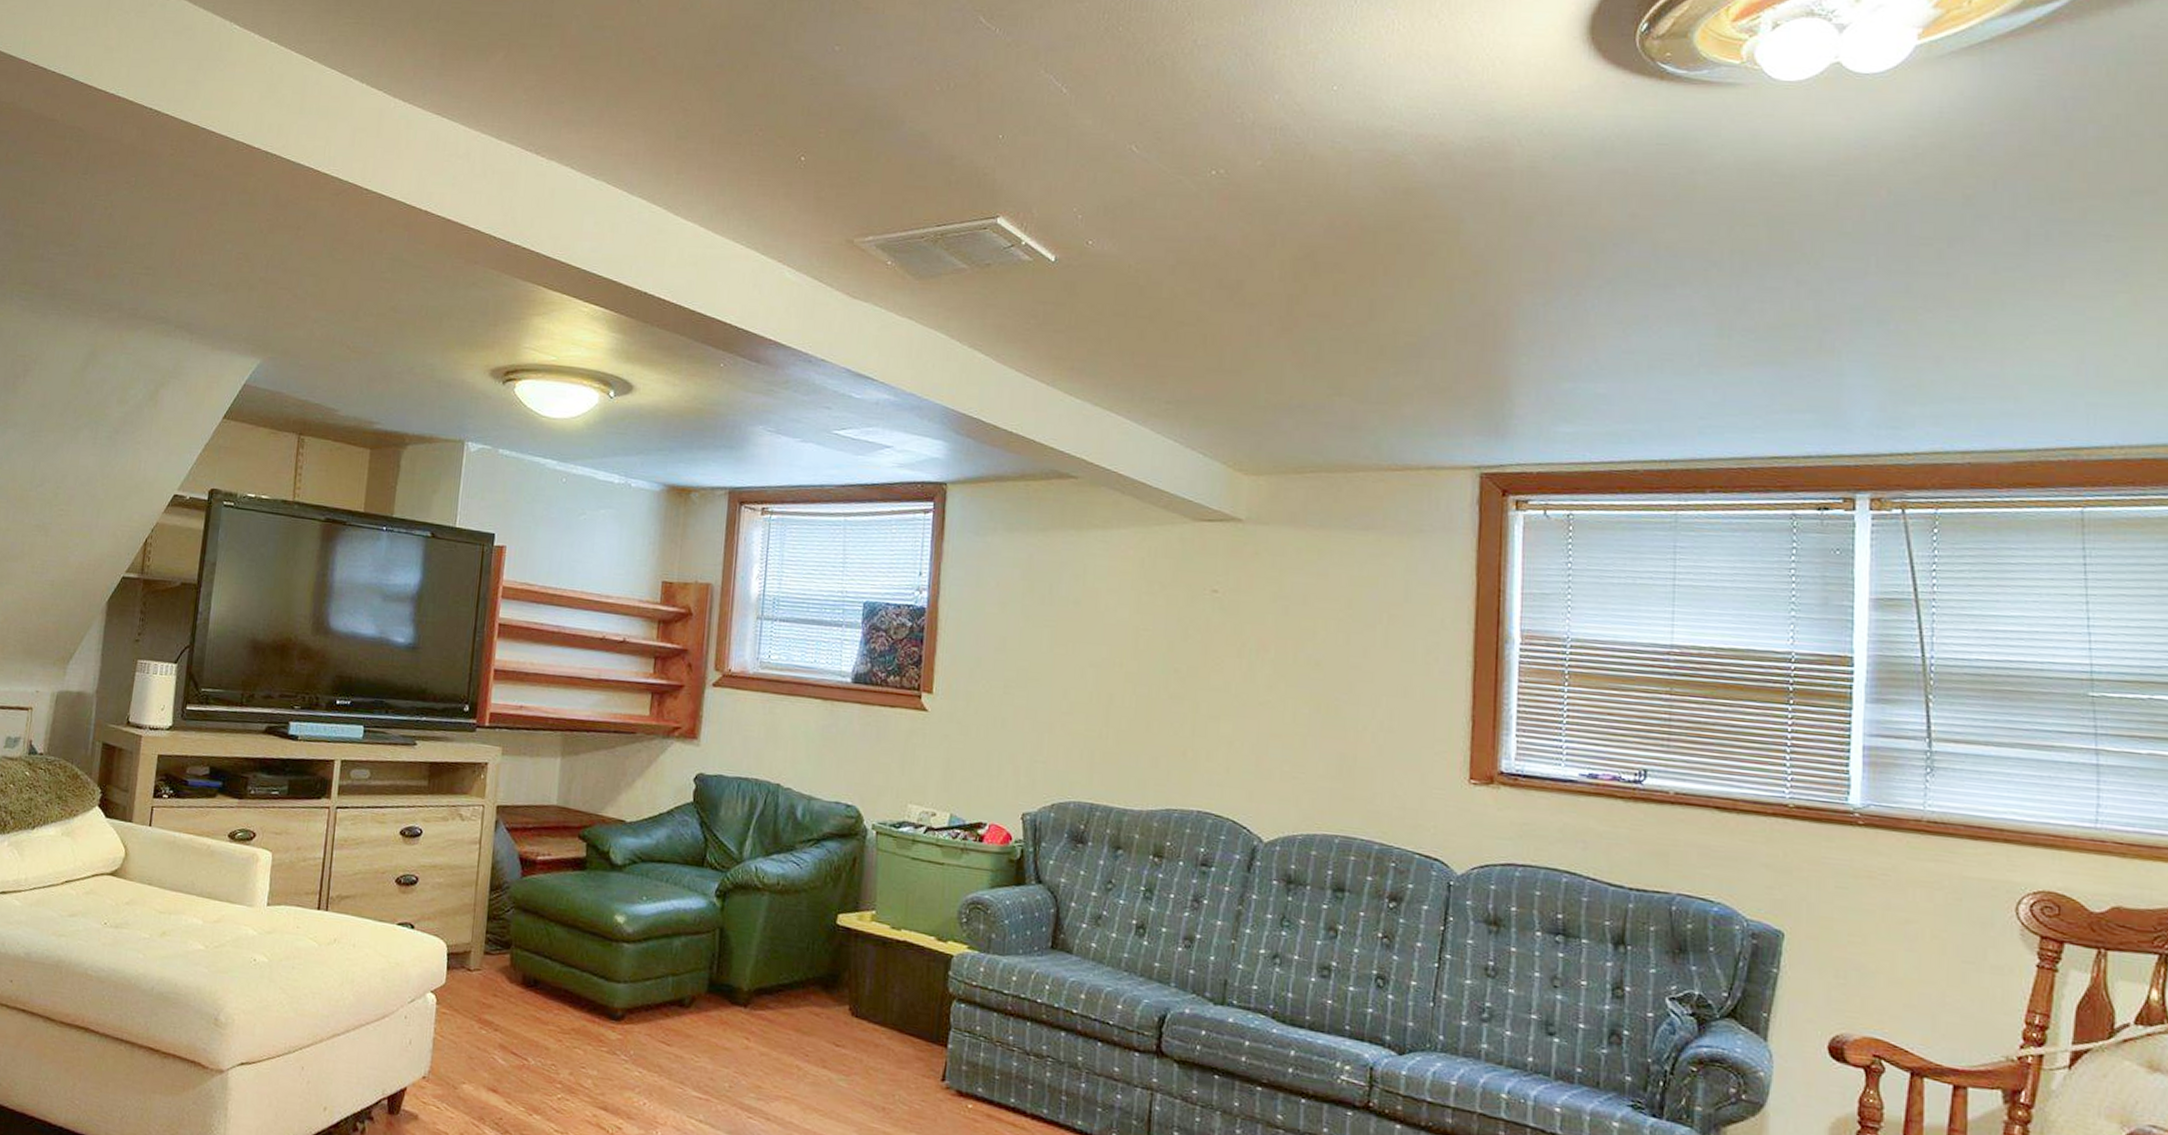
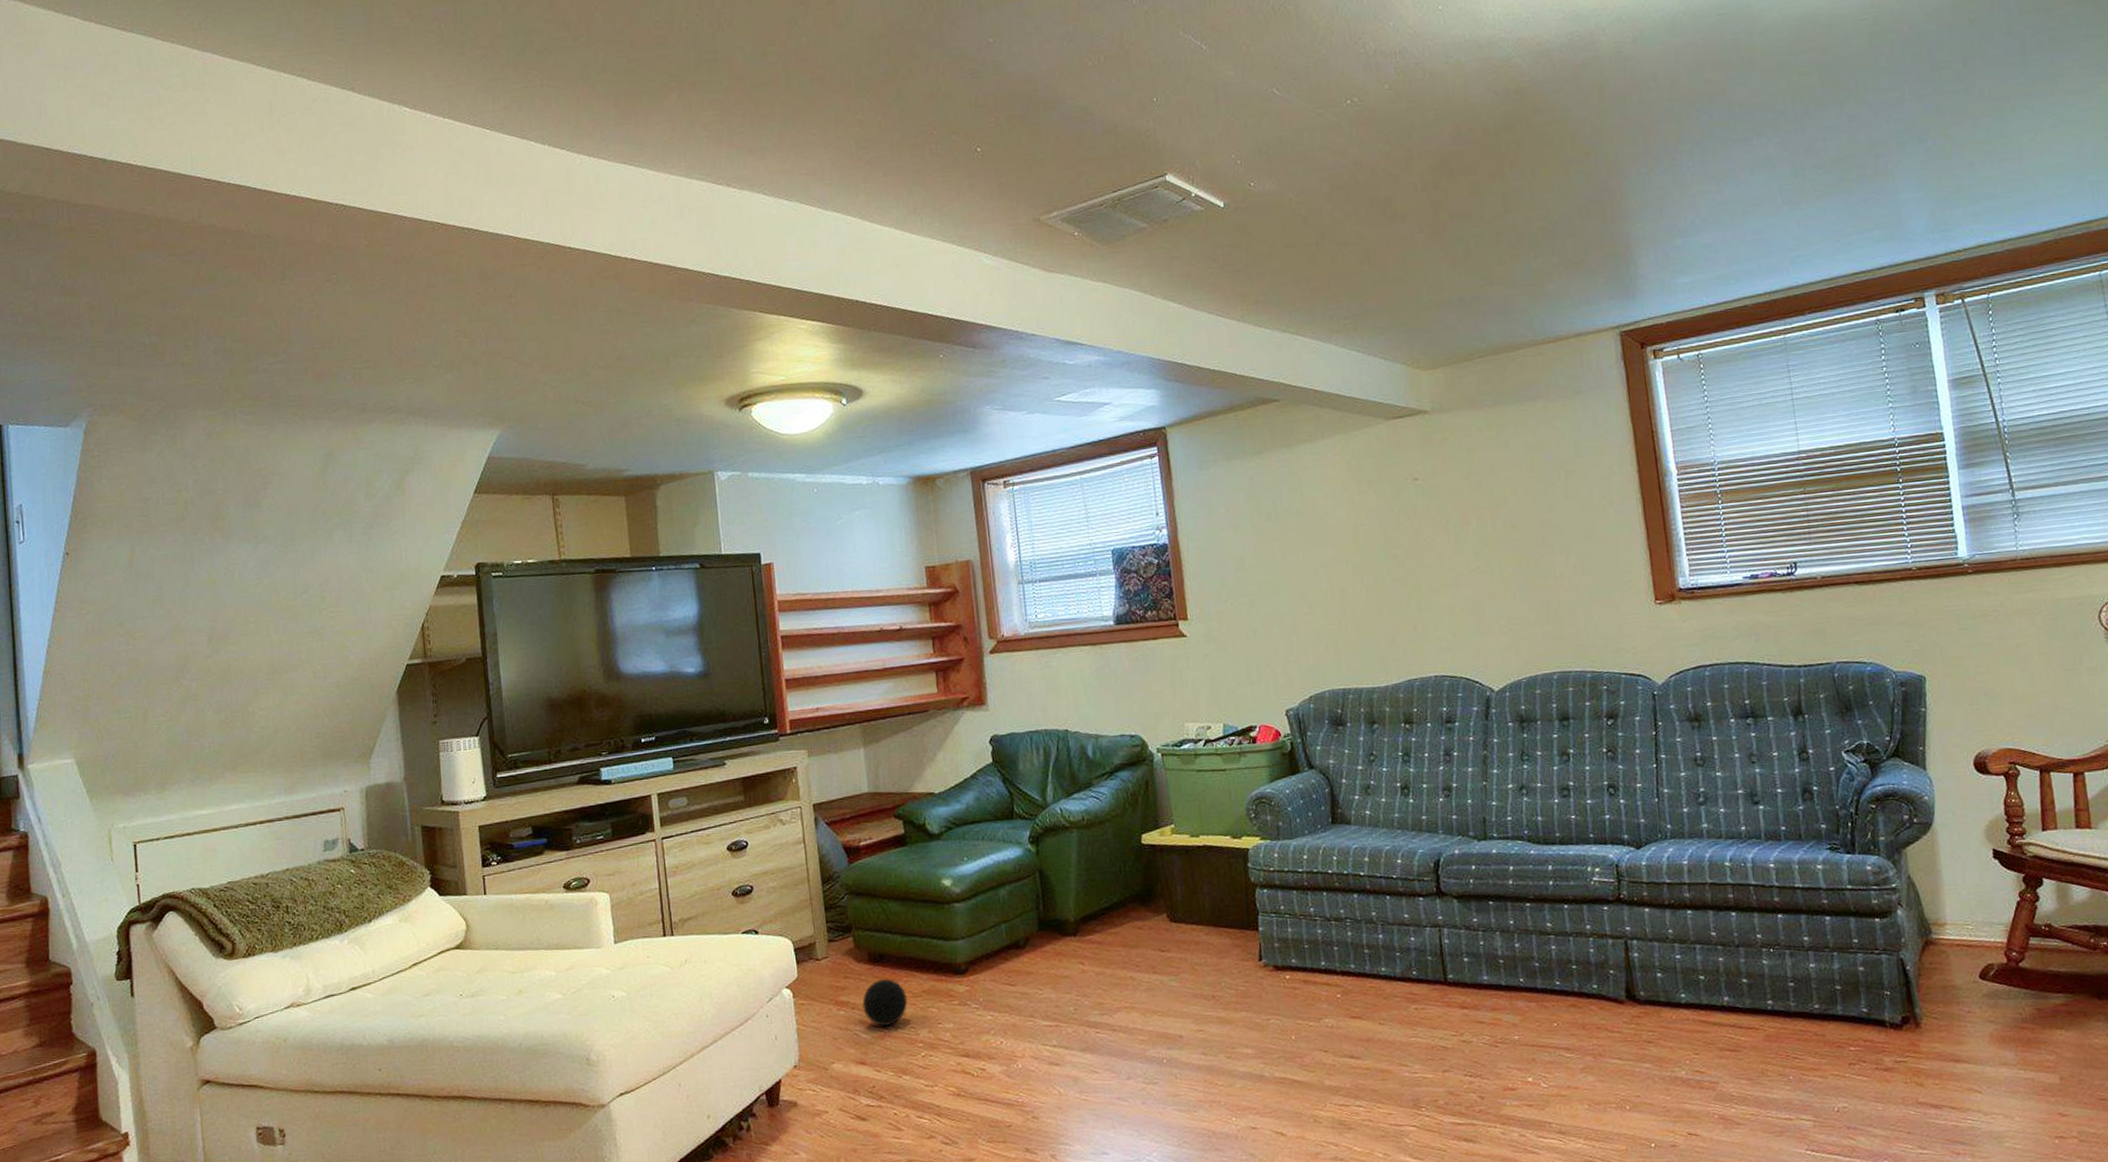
decorative ball: none [505,1006,555,1057] -> present [862,979,908,1026]

